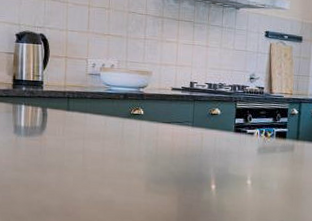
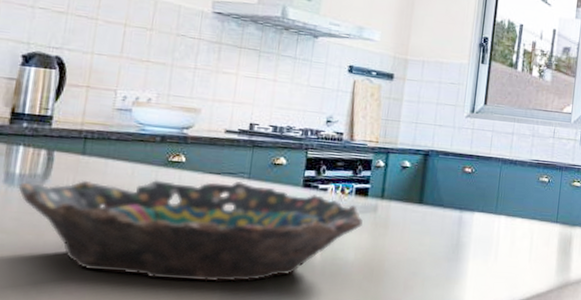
bowl: none [25,128,283,206] -> present [19,180,363,282]

